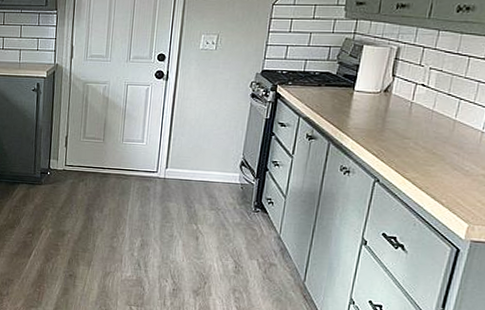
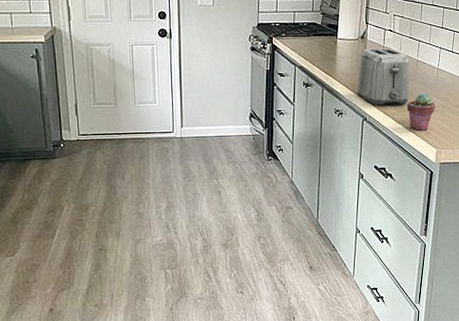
toaster: none [370,103,444,170] -> present [356,48,410,106]
potted succulent: none [433,158,474,202] -> present [406,93,436,131]

